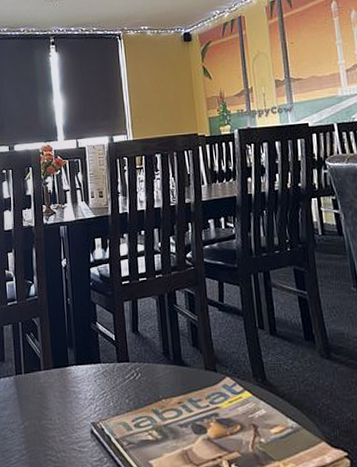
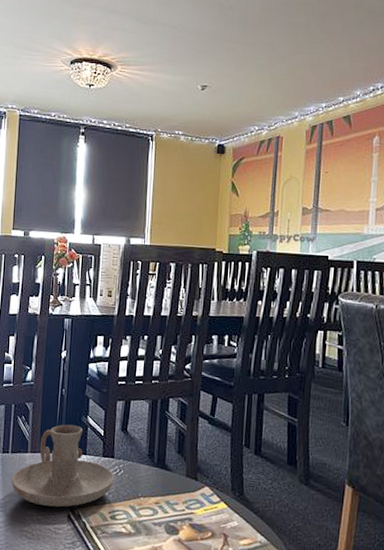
candle holder: none [28,334,133,424] -> present [11,424,115,508]

